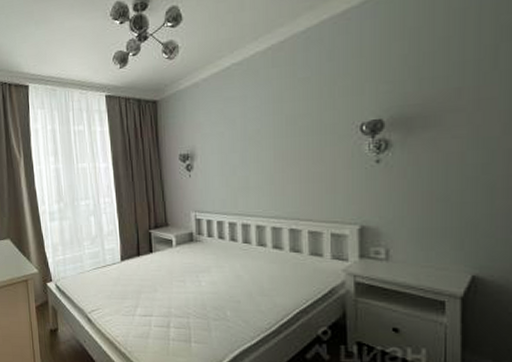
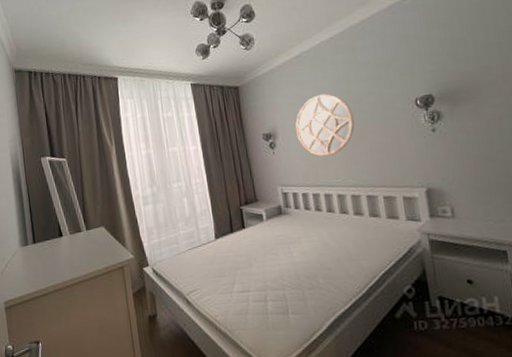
mirror: none [217,113,284,183] -> present [295,93,355,156]

